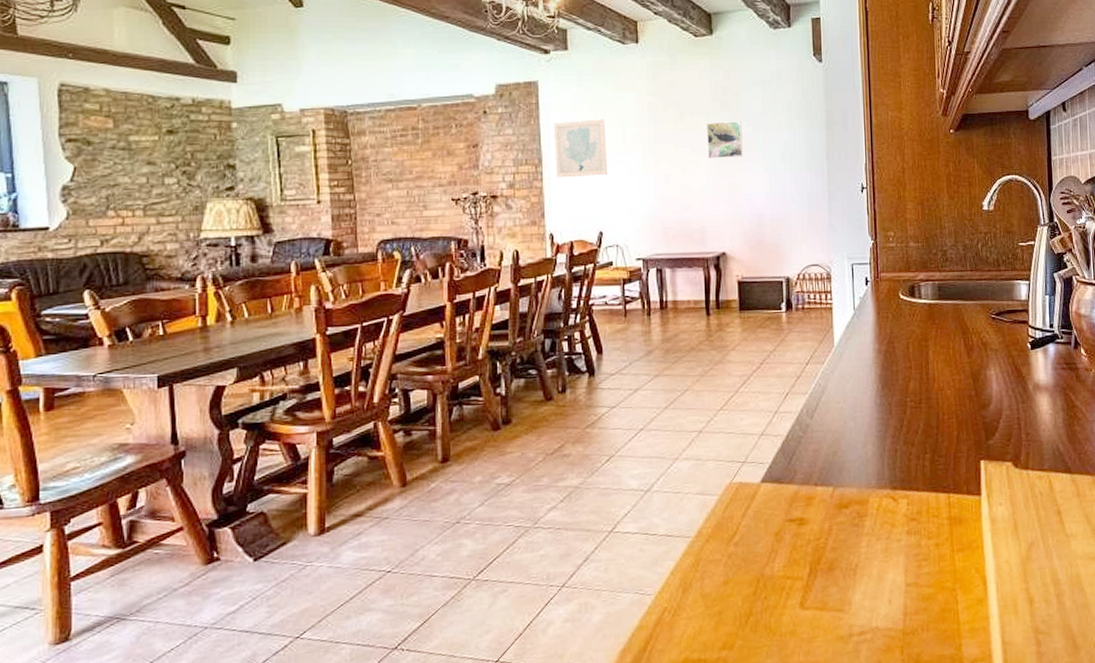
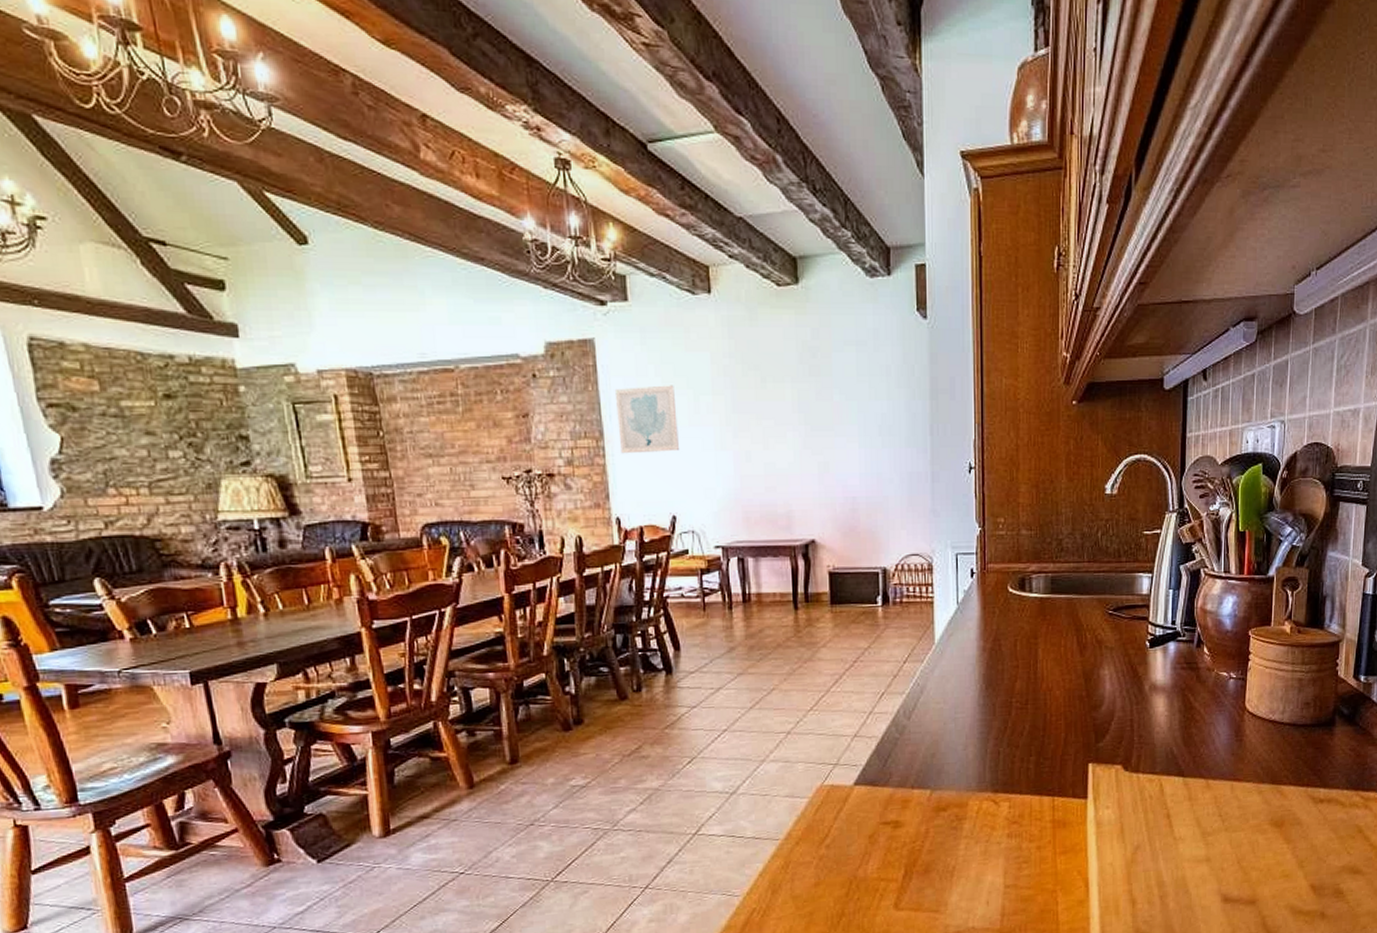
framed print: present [706,120,743,159] -> none [791,387,834,433]

